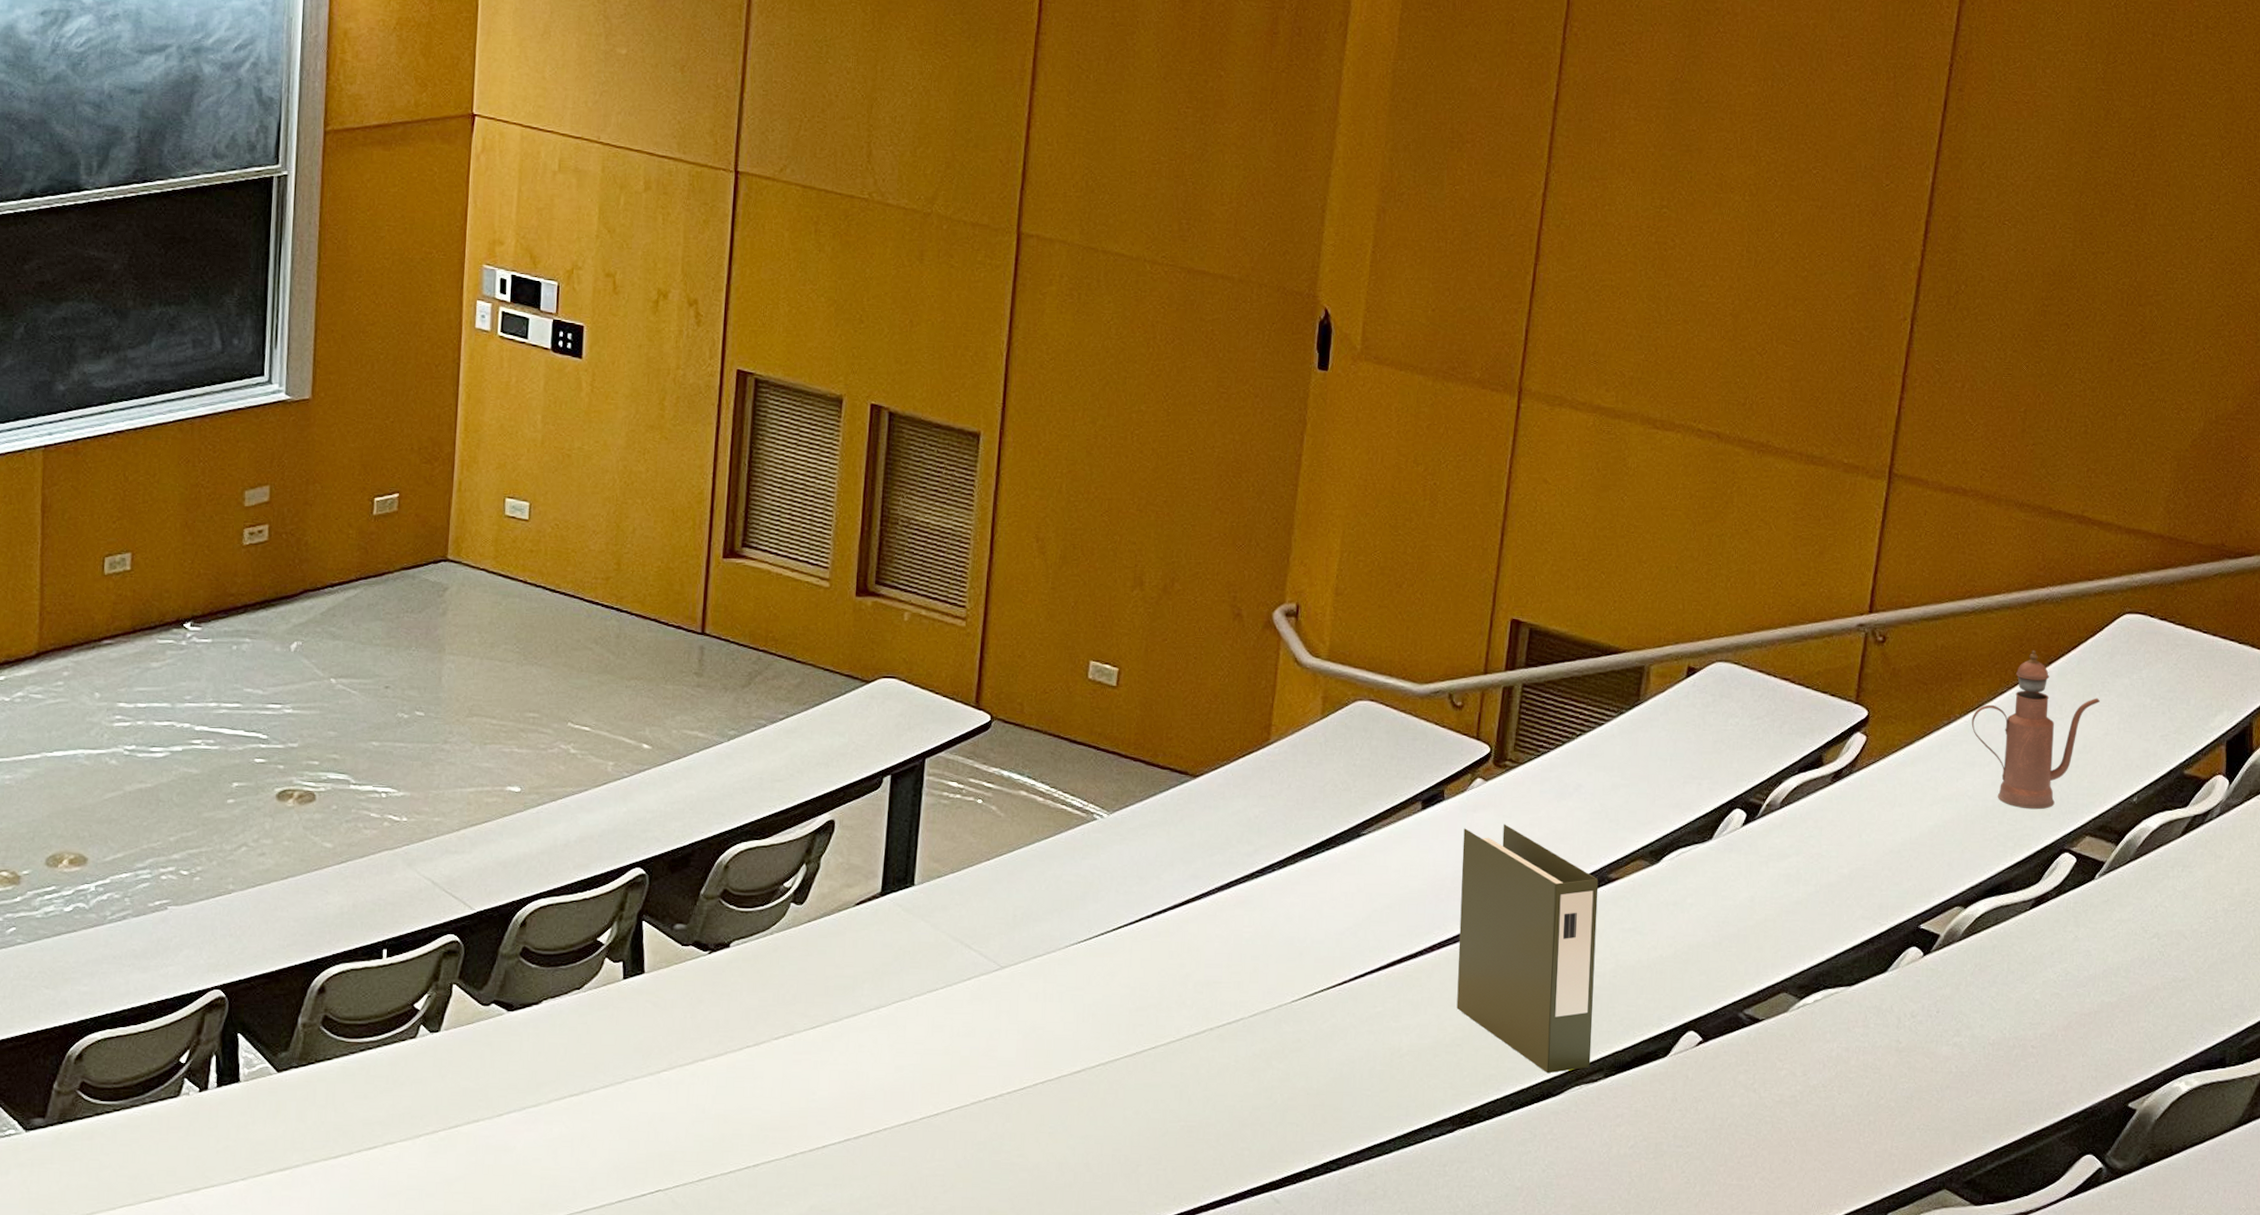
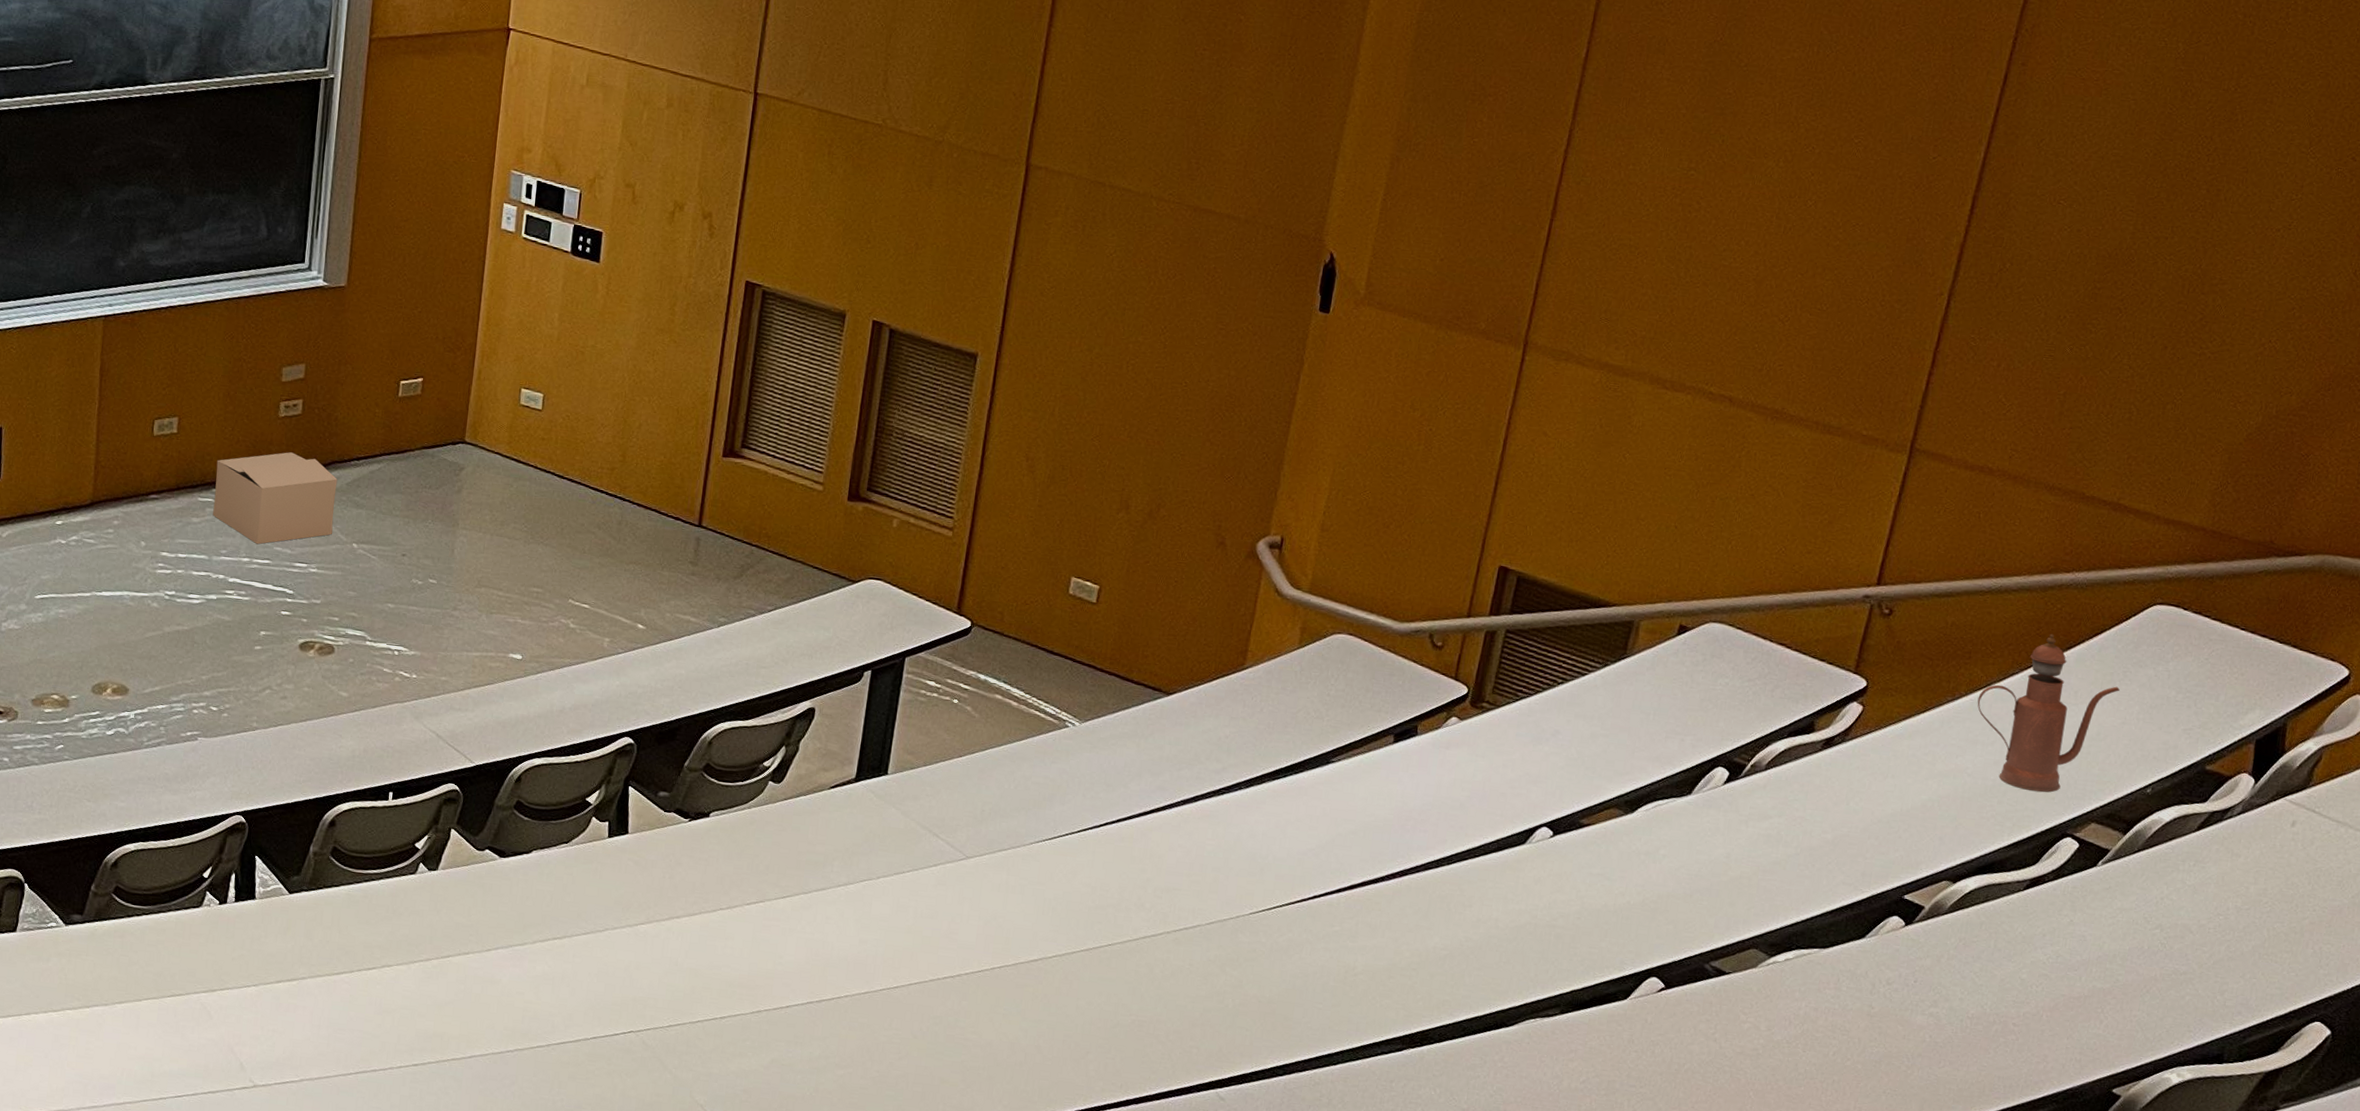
cardboard box: none [174,583,311,687] -> present [213,452,338,545]
binder: present [1456,824,1599,1074] -> none [1414,763,1570,1005]

